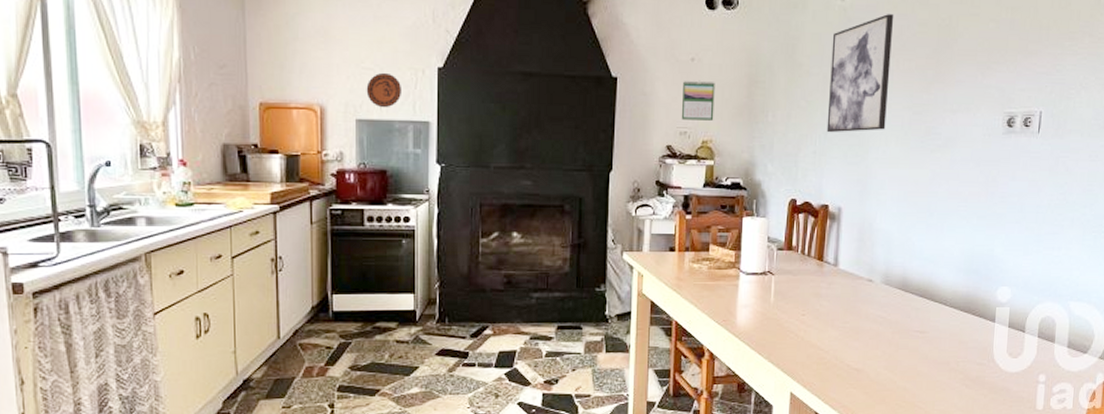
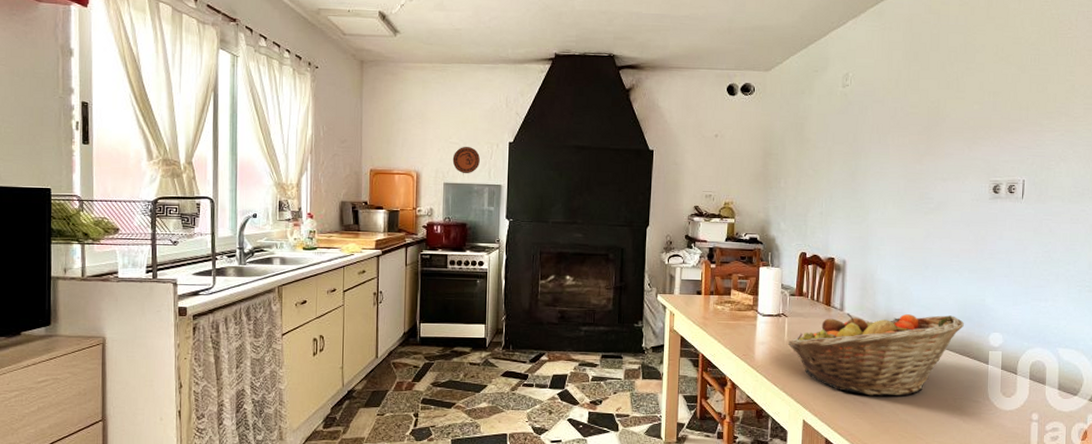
calendar: present [681,80,715,121] -> none [706,153,735,186]
fruit basket: none [775,268,970,362] -> present [788,313,964,396]
wall art: present [826,14,894,133] -> none [831,98,889,197]

